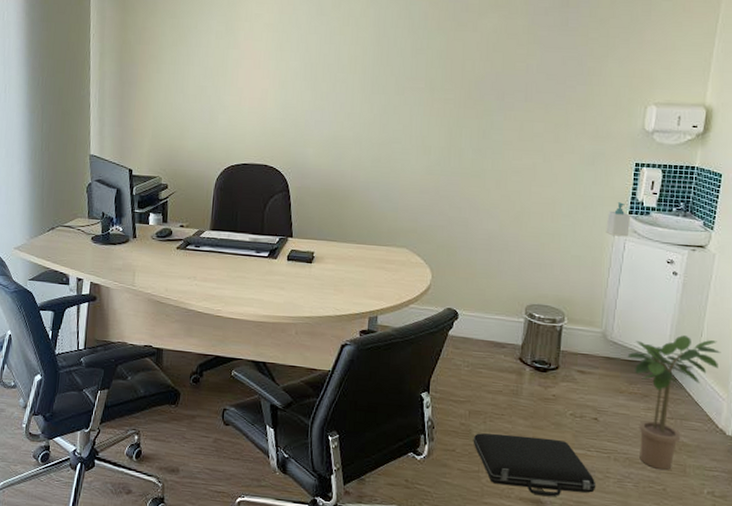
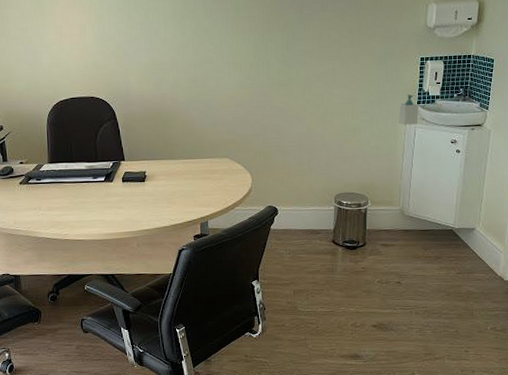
briefcase: present [473,433,596,497] -> none [298,304,402,352]
potted plant: present [627,335,721,470] -> none [422,203,498,316]

